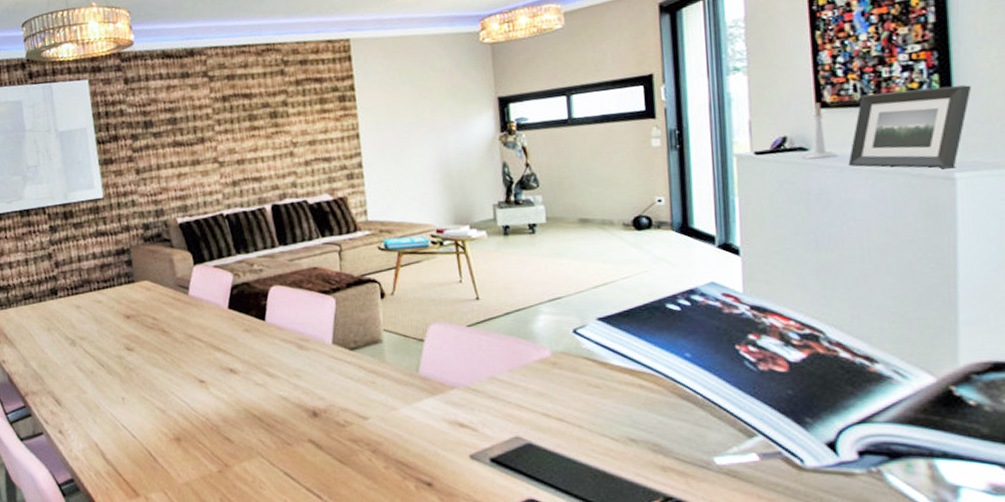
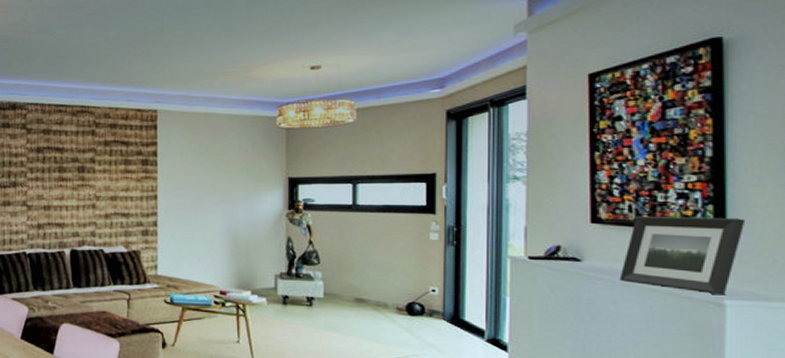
candlestick: present [802,102,839,160] -> none [575,218,611,272]

